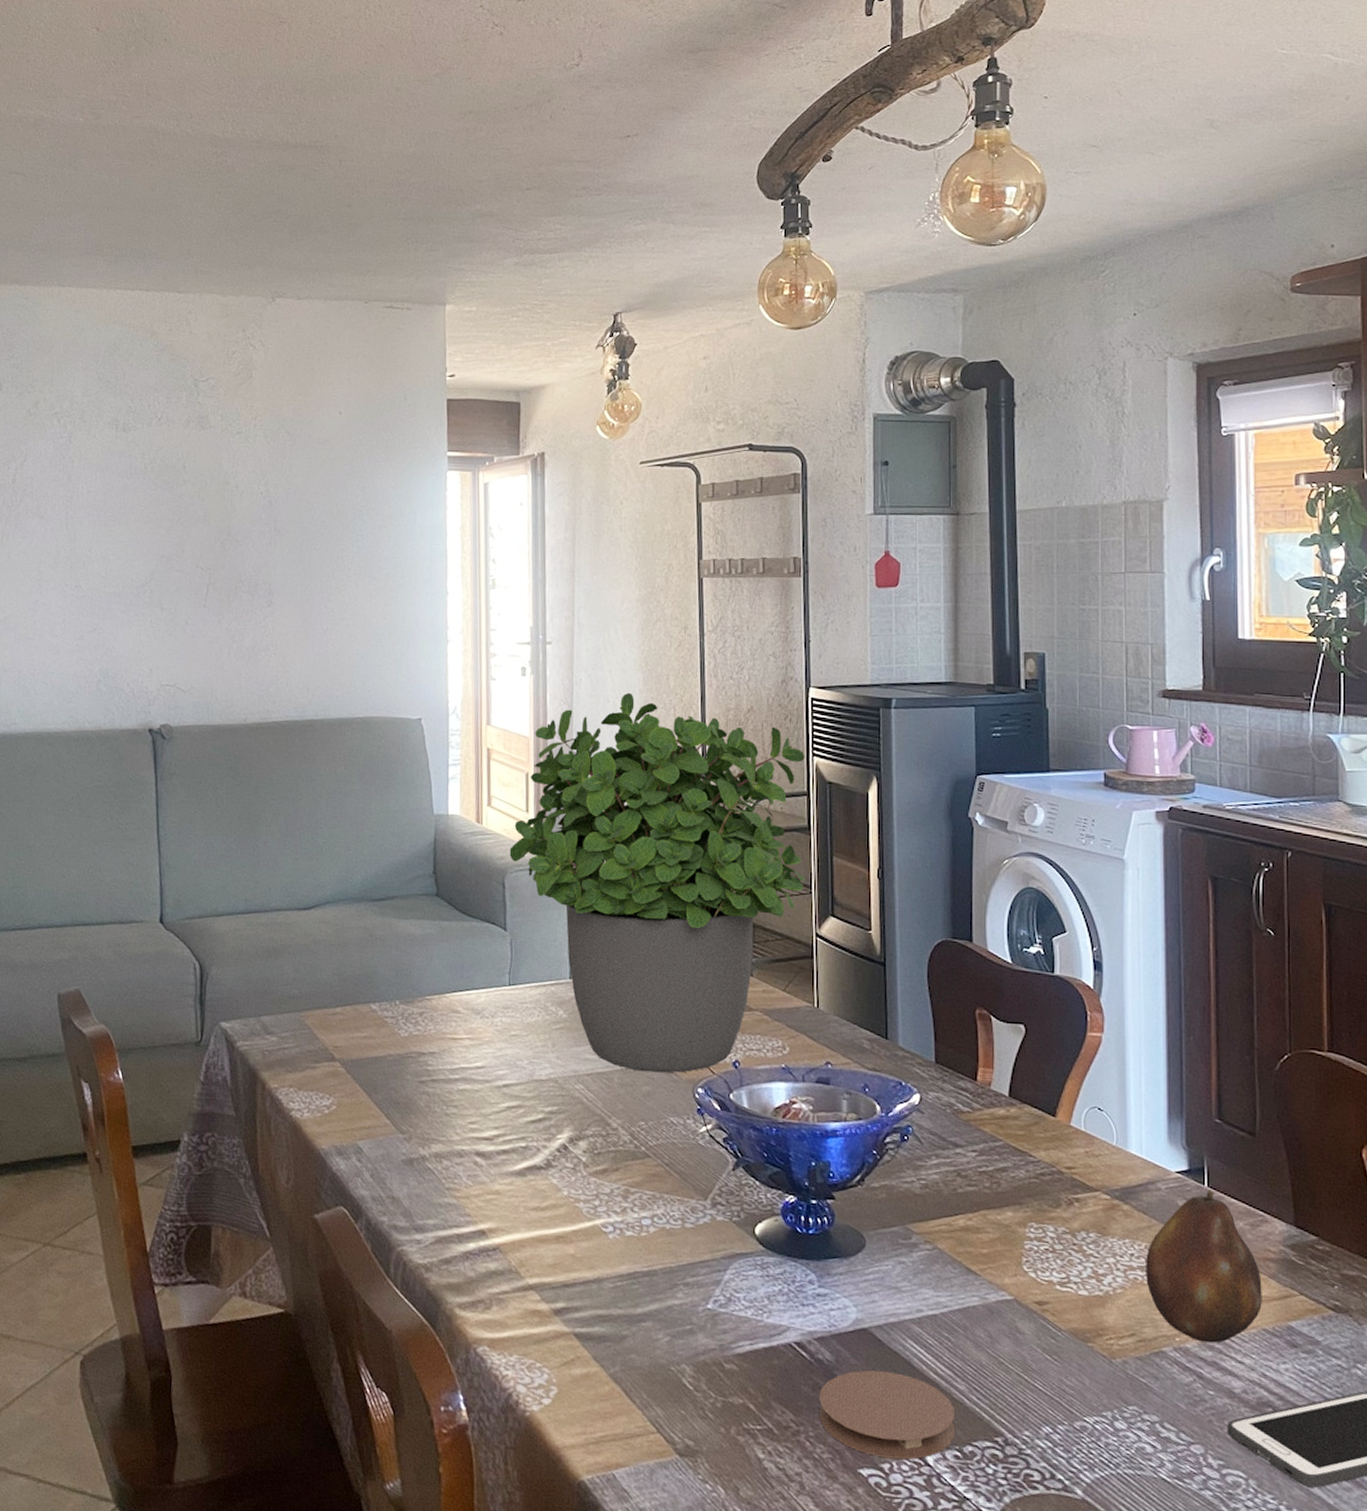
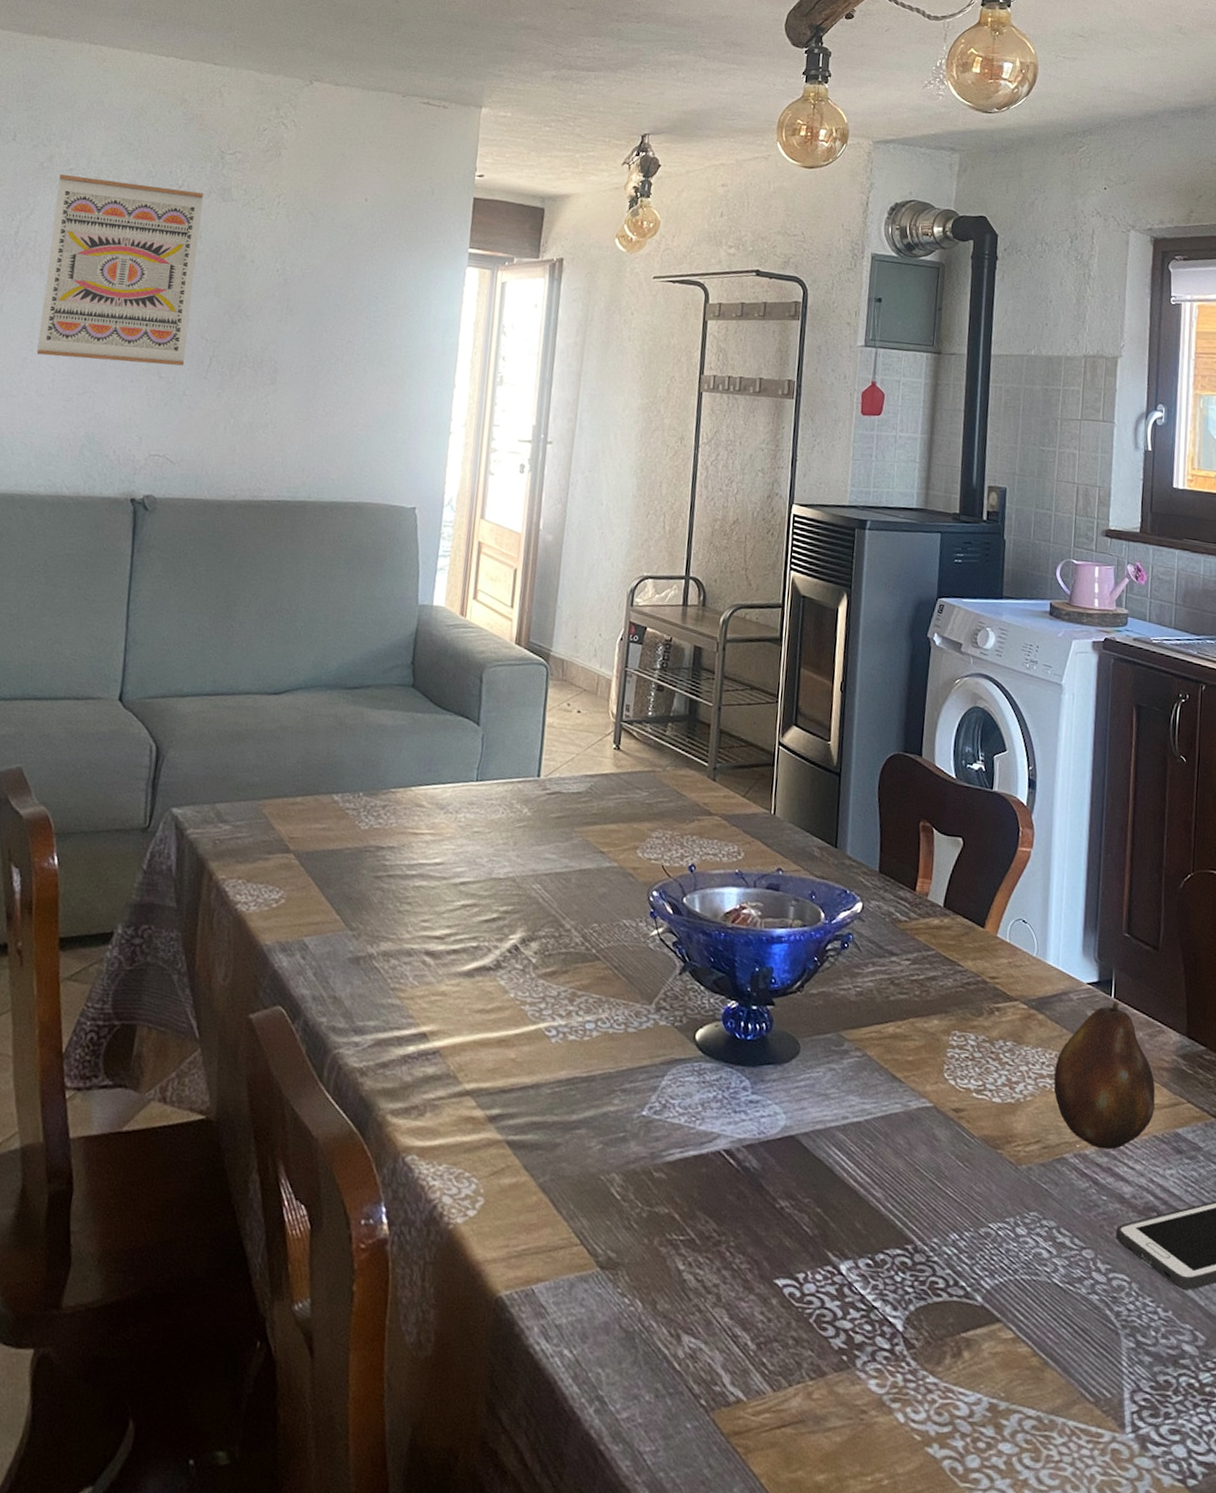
wall art: none [45,418,184,597] -> present [36,173,204,366]
potted plant: present [509,692,805,1073] -> none [490,496,783,875]
coaster: present [819,1370,955,1460] -> none [741,1178,870,1269]

